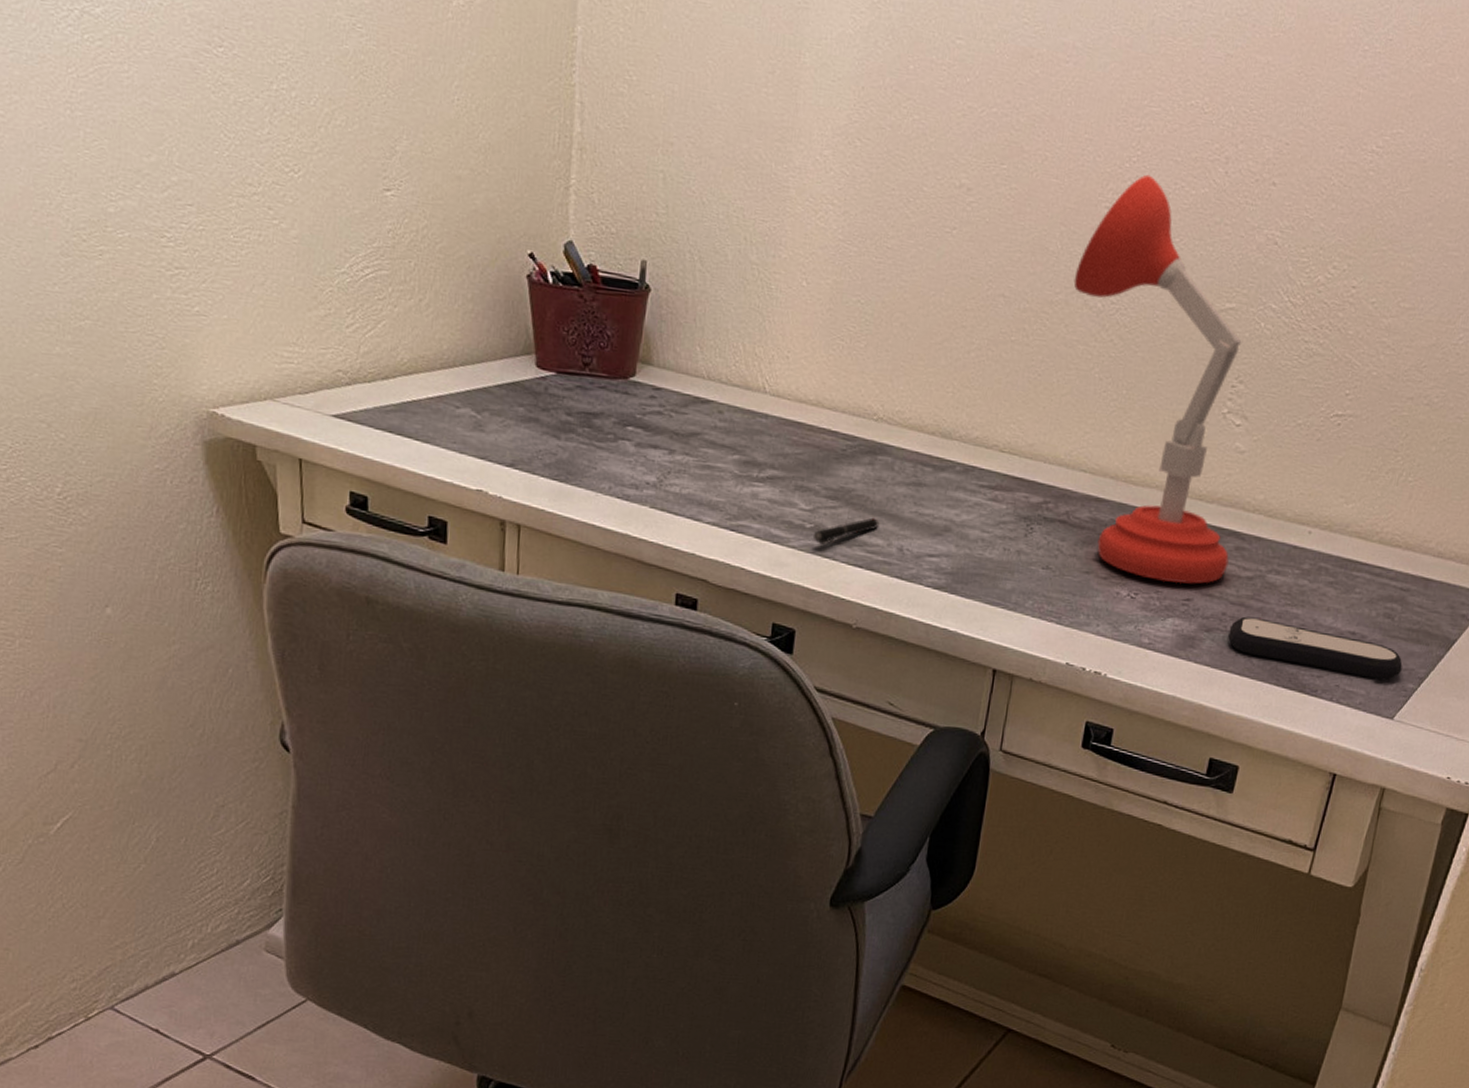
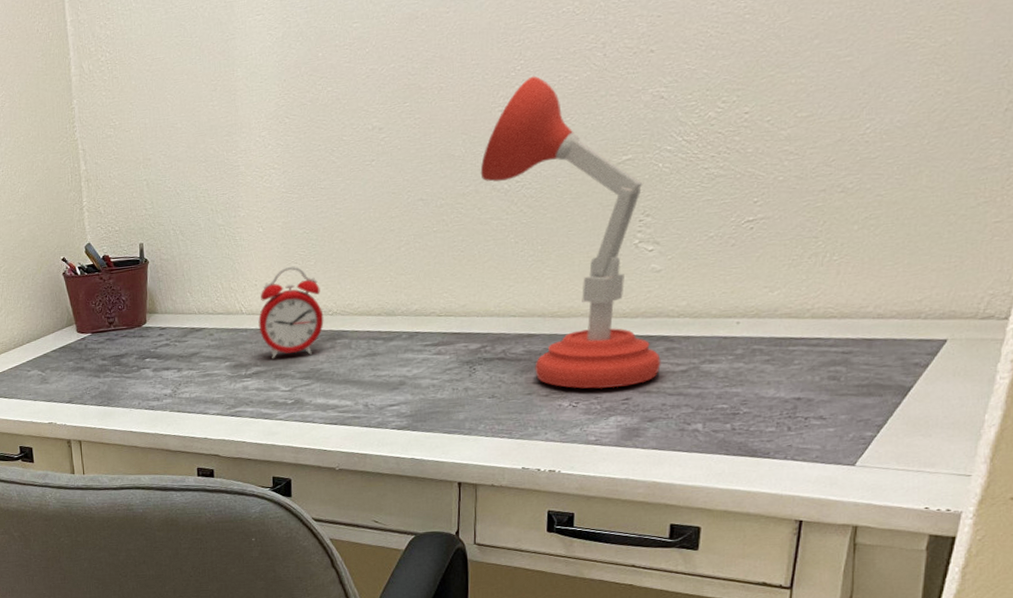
alarm clock: none [783,342,867,468] -> present [258,266,324,359]
pen: present [812,517,880,546] -> none [294,386,346,414]
remote control: present [1228,616,1403,680] -> none [671,402,856,435]

